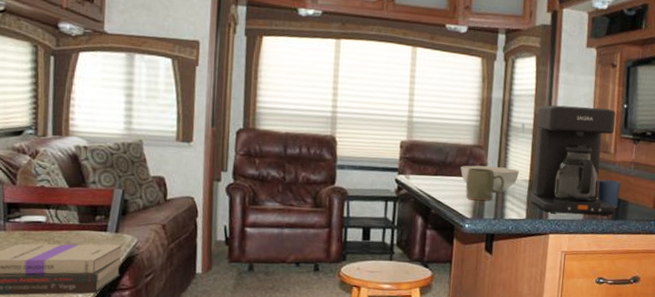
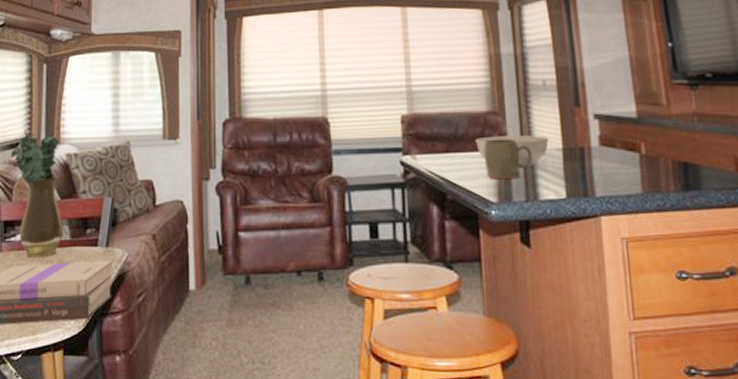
vase: none [15,119,72,239] -> present [11,130,64,258]
coffee maker: present [529,104,615,216] -> none [559,50,683,188]
mug: present [597,179,621,208] -> none [653,139,687,175]

